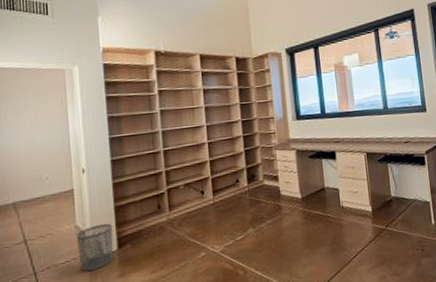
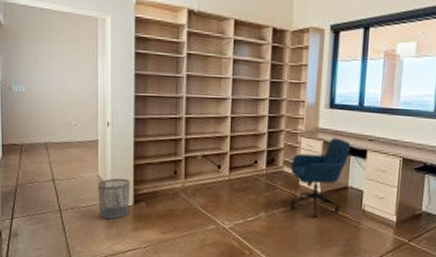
office chair: none [270,145,322,223] -> present [289,137,351,217]

